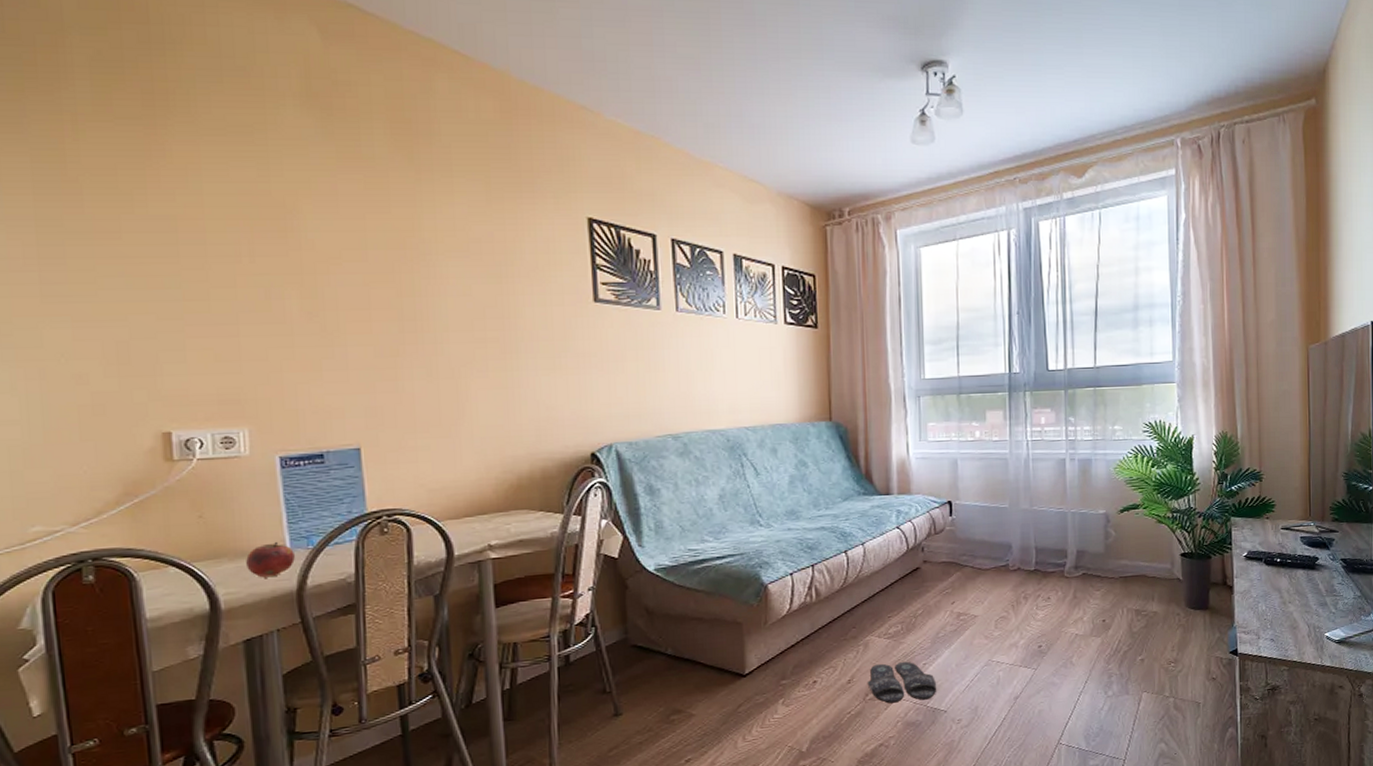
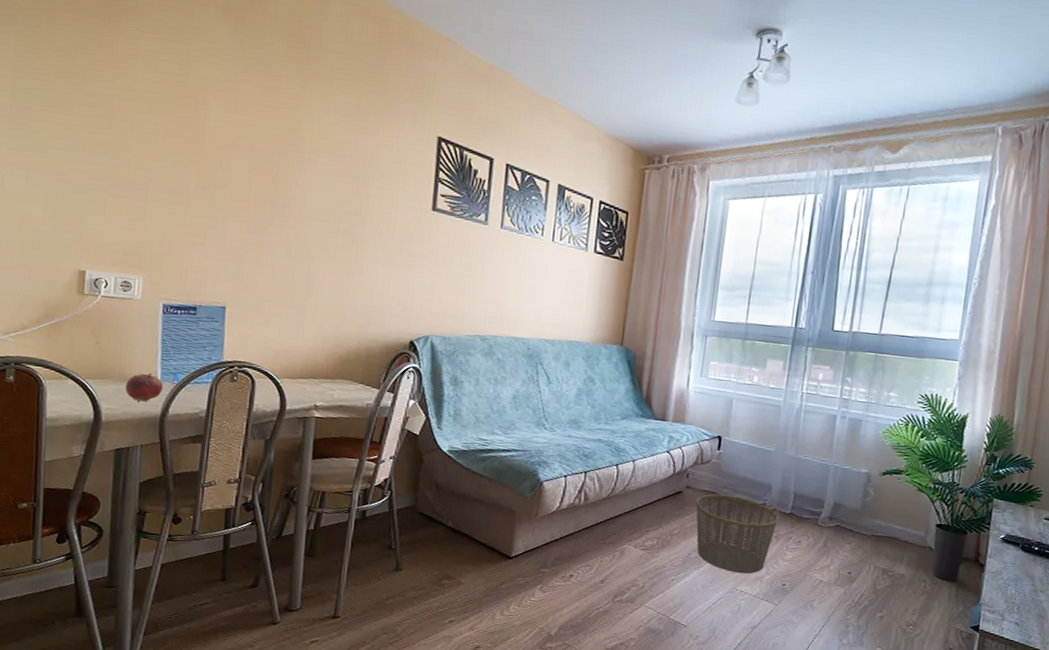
slippers: present [867,661,936,703] -> none [618,571,681,612]
basket: none [935,562,1025,644] -> present [695,493,779,574]

